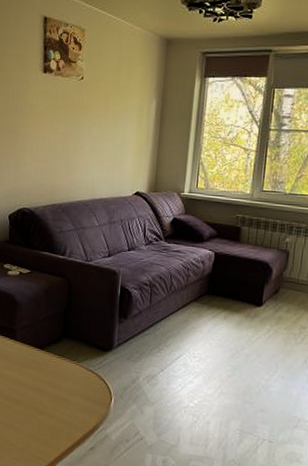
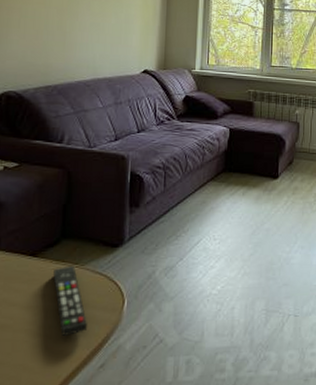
remote control: none [55,361,81,419] -> present [53,265,87,336]

